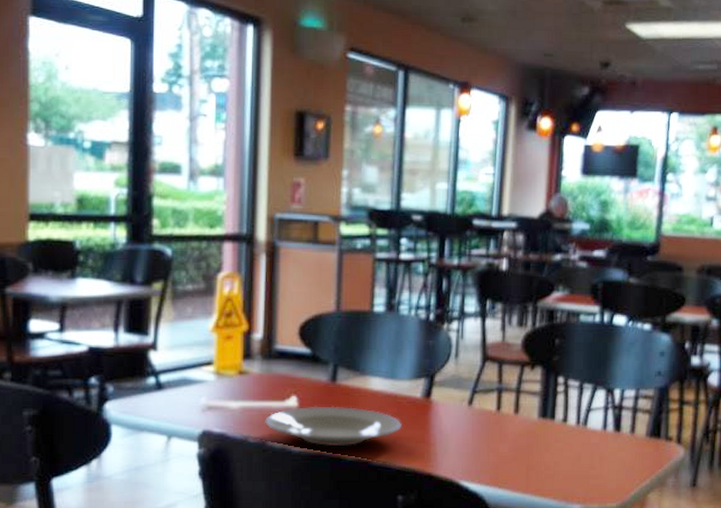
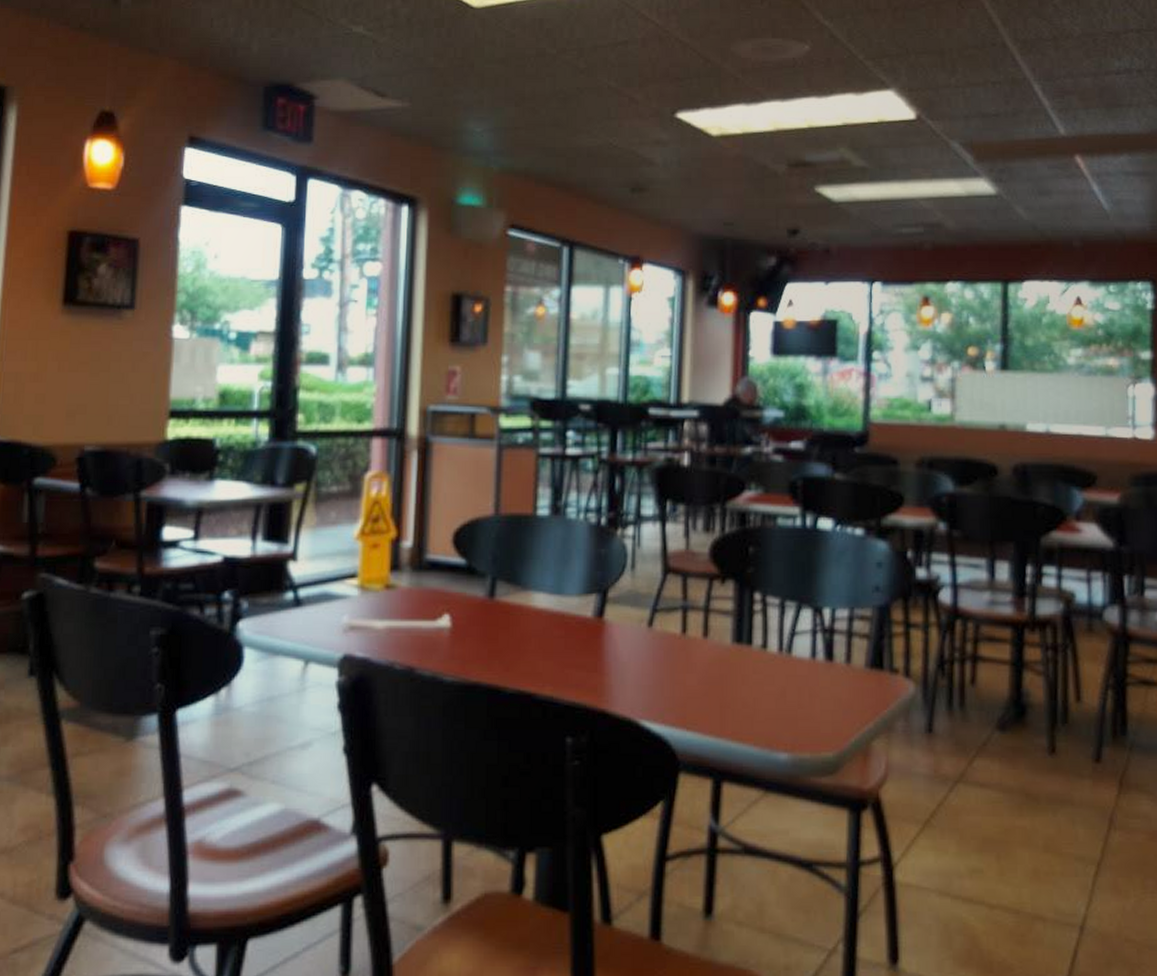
plate: present [264,406,402,446] -> none [412,626,570,675]

